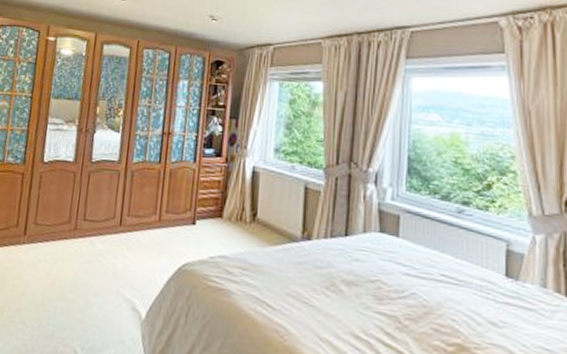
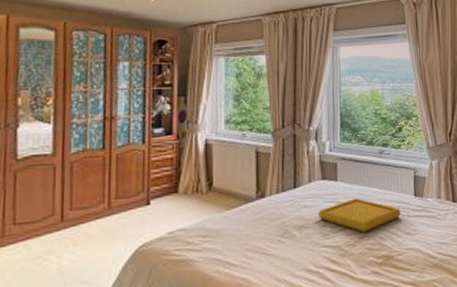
serving tray: none [371,262,484,308] -> present [317,198,401,233]

